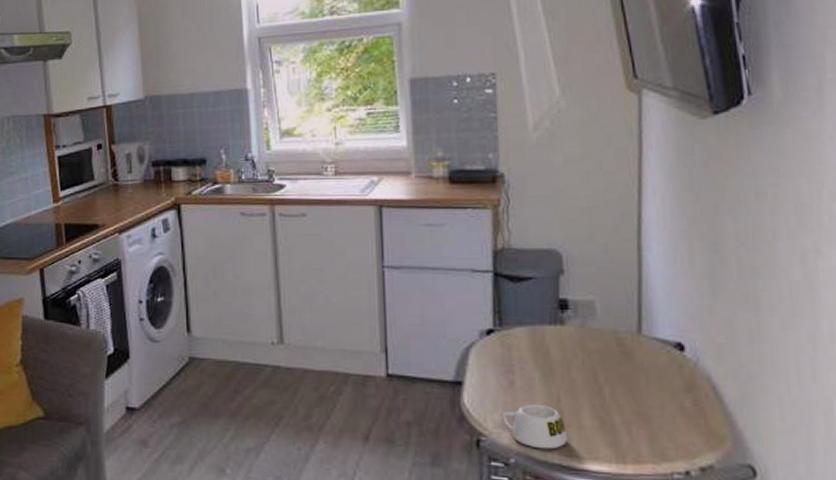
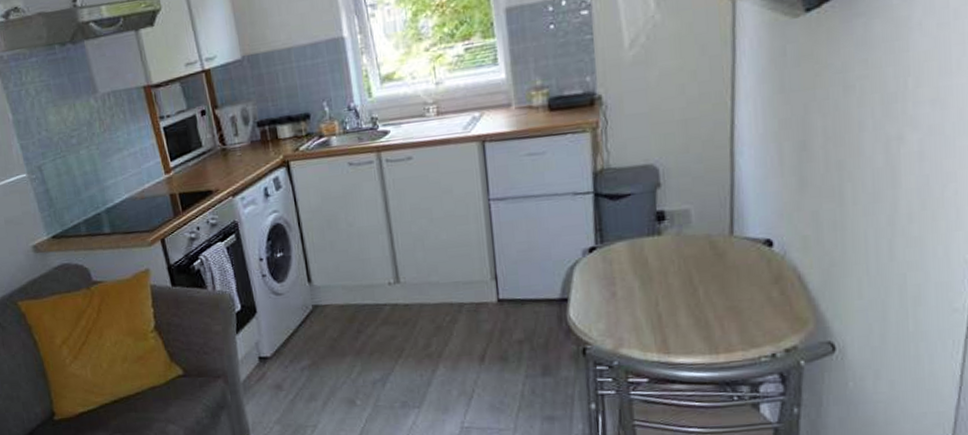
mug: present [501,403,569,450] -> none [605,310,666,350]

